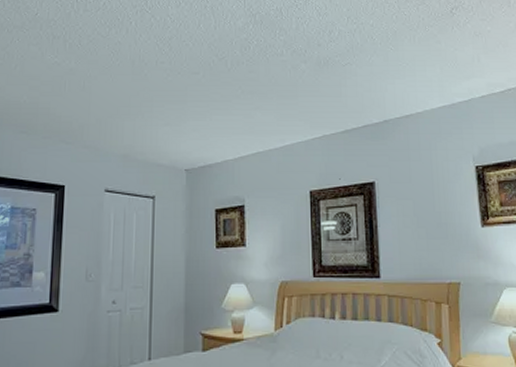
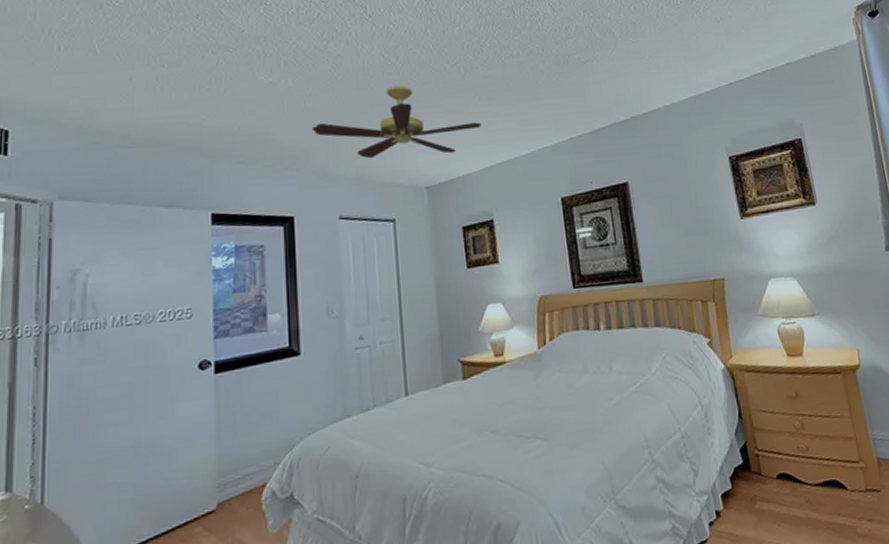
ceiling fan: none [88,73,242,140] -> present [311,85,481,159]

